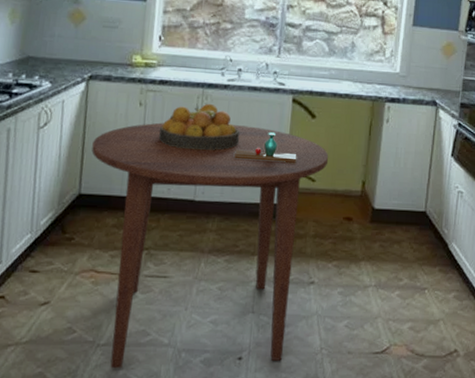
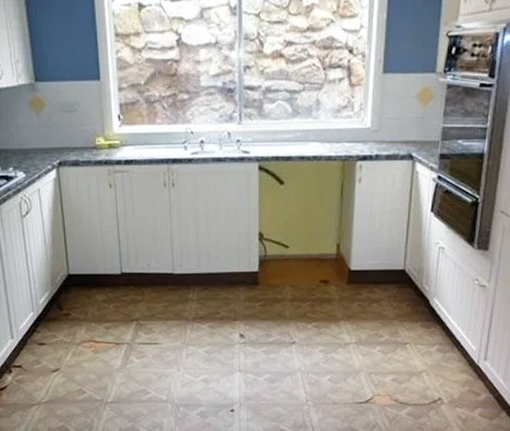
dining table: present [91,122,329,369] -> none [72,198,301,422]
fruit bowl: present [159,103,241,151] -> none [132,179,210,226]
vase: present [234,132,297,163] -> none [206,203,268,232]

